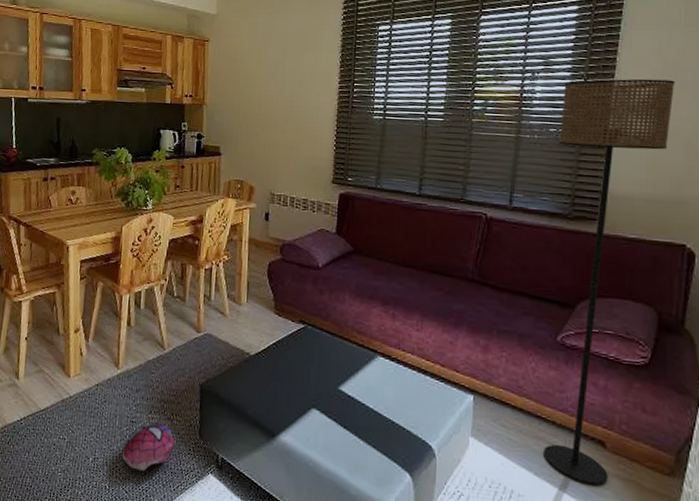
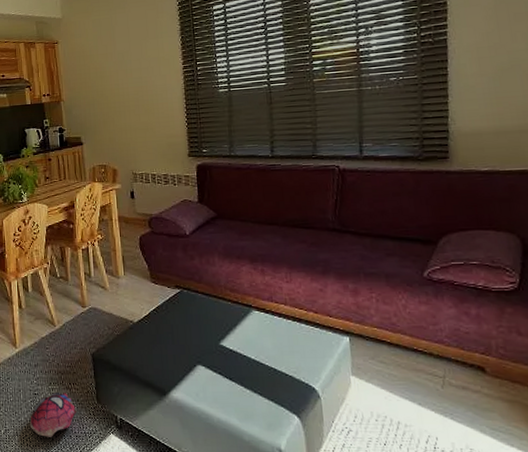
floor lamp: present [544,79,676,485] -> none [398,15,510,409]

